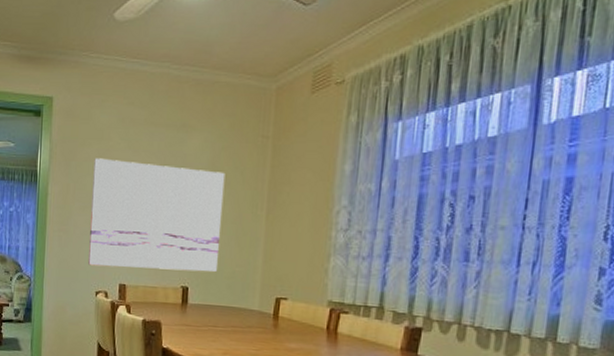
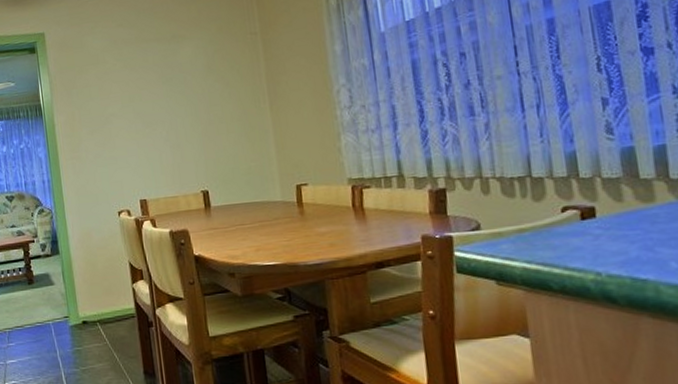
wall art: present [88,158,225,272] -> none [94,73,233,187]

